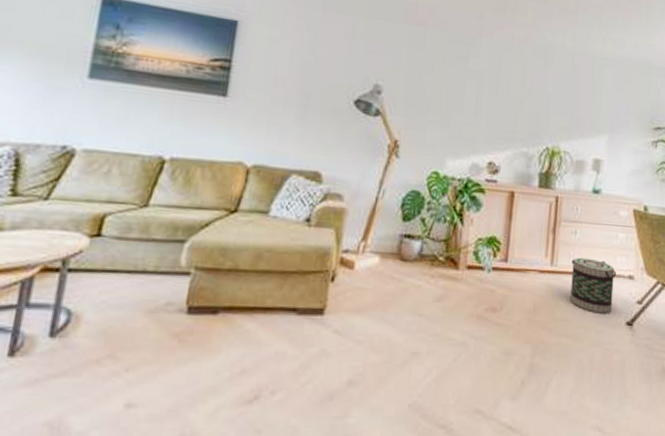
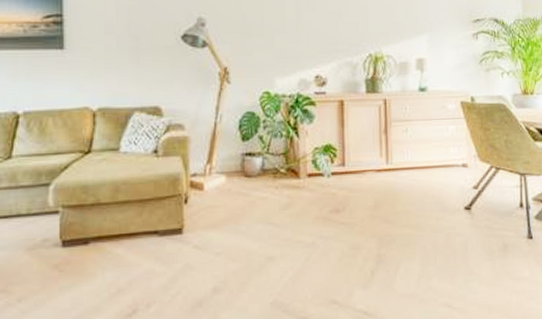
basket: present [570,257,617,314] -> none [406,152,451,203]

